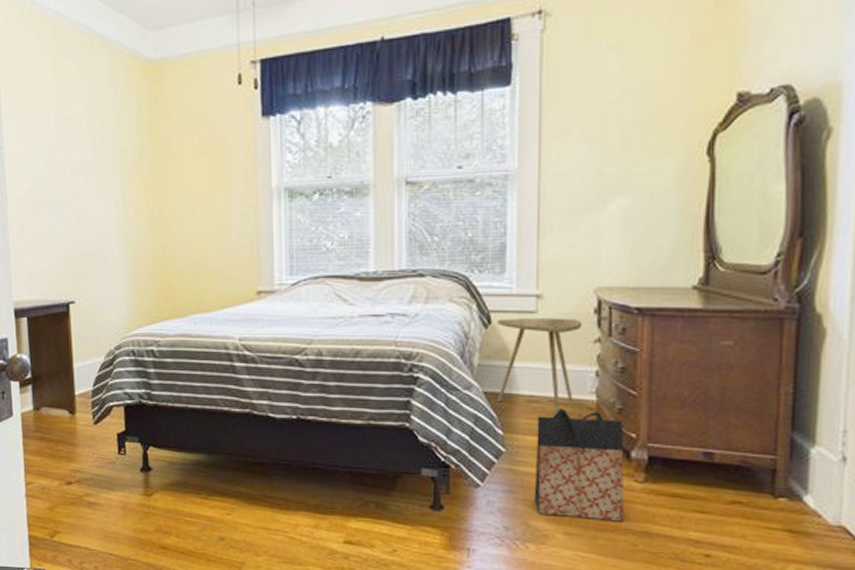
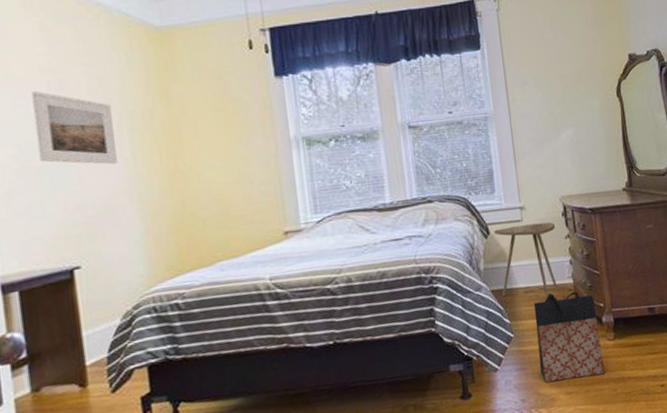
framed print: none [43,127,109,204] -> present [32,91,117,165]

